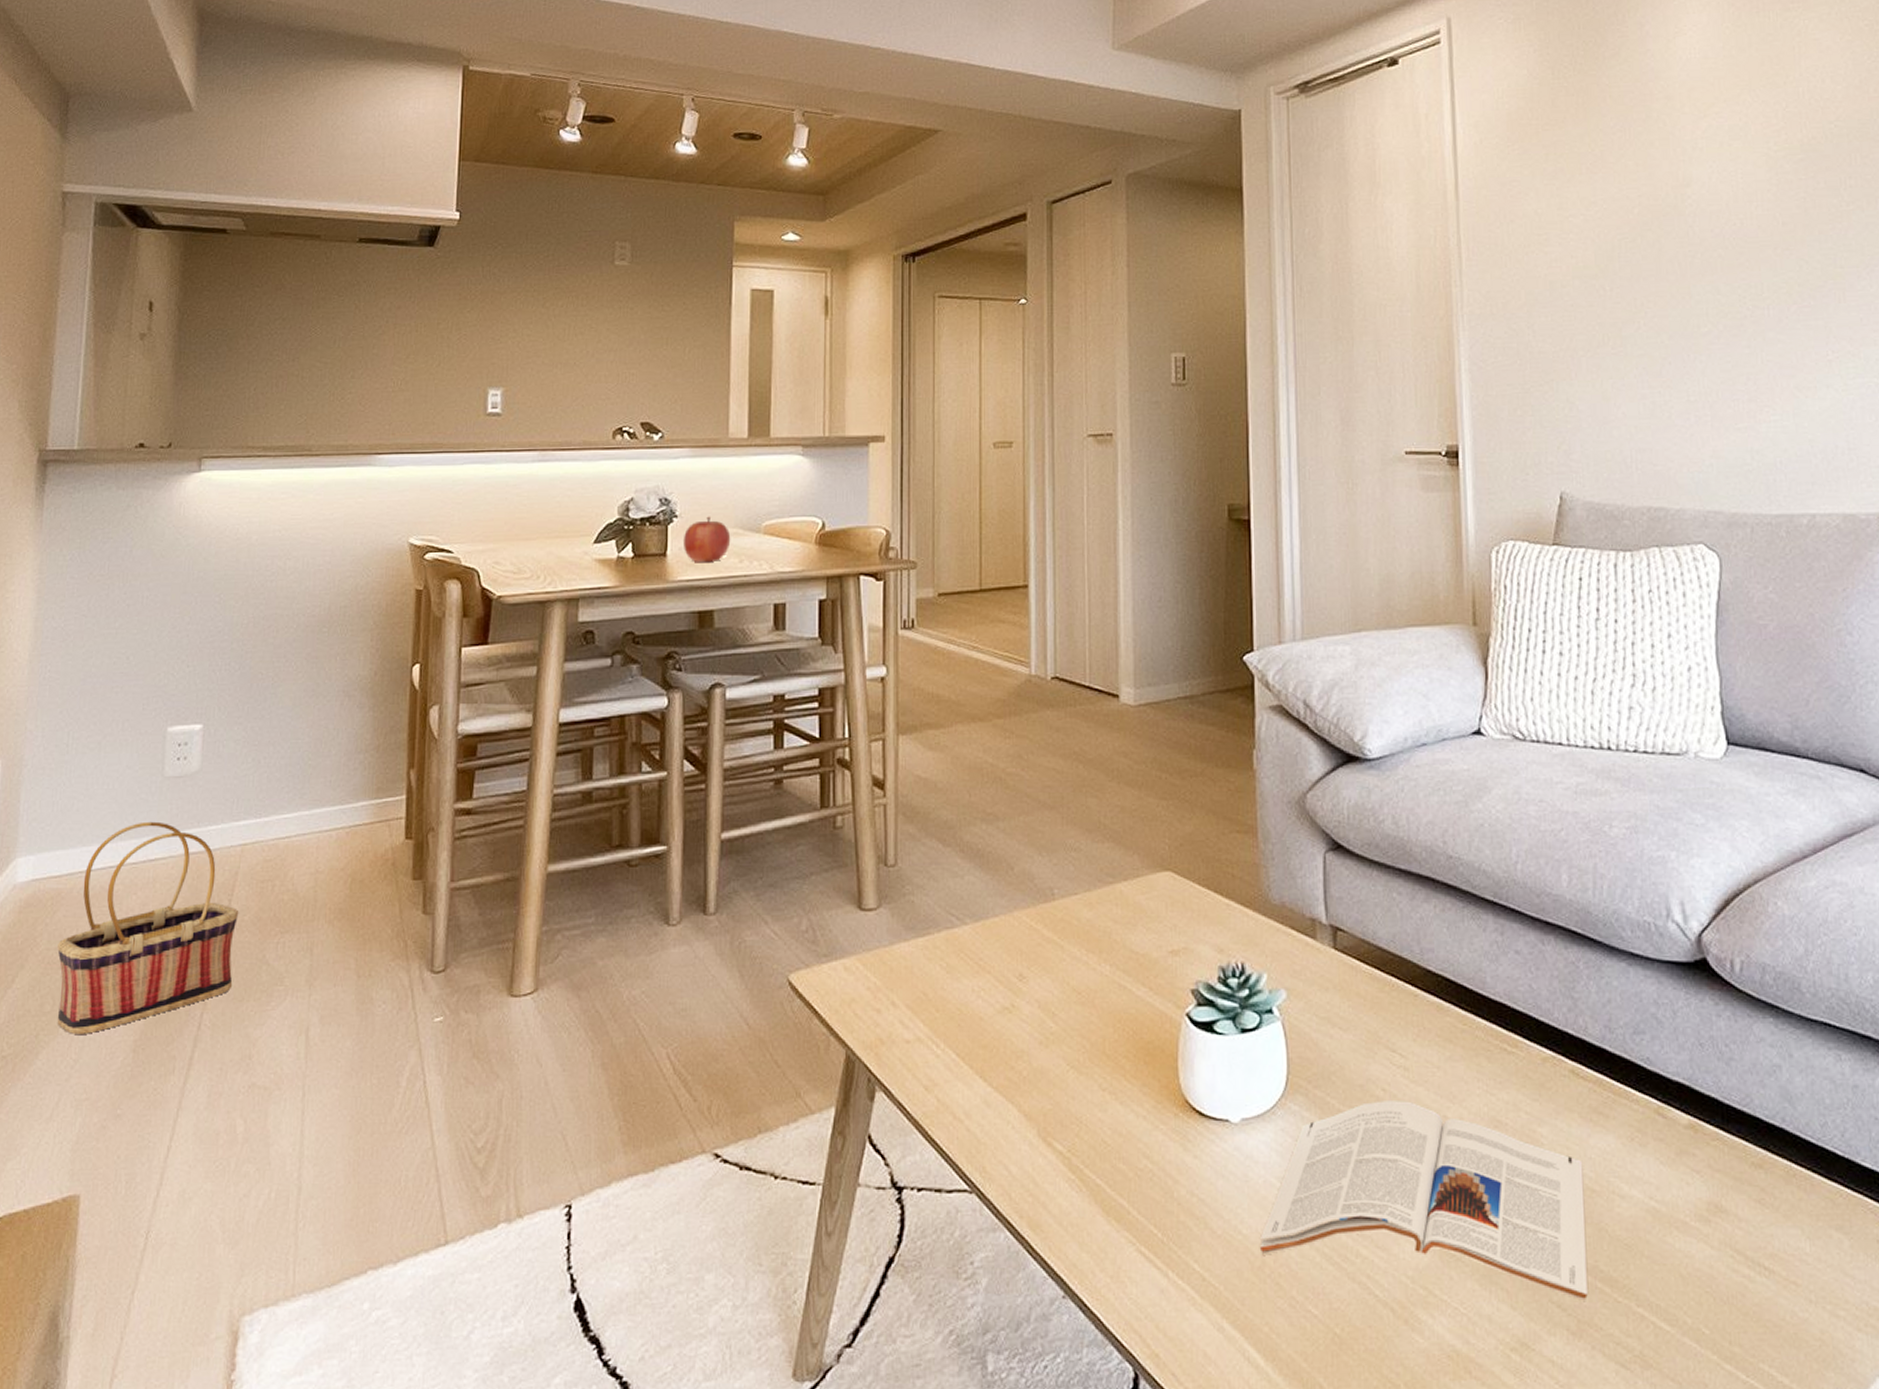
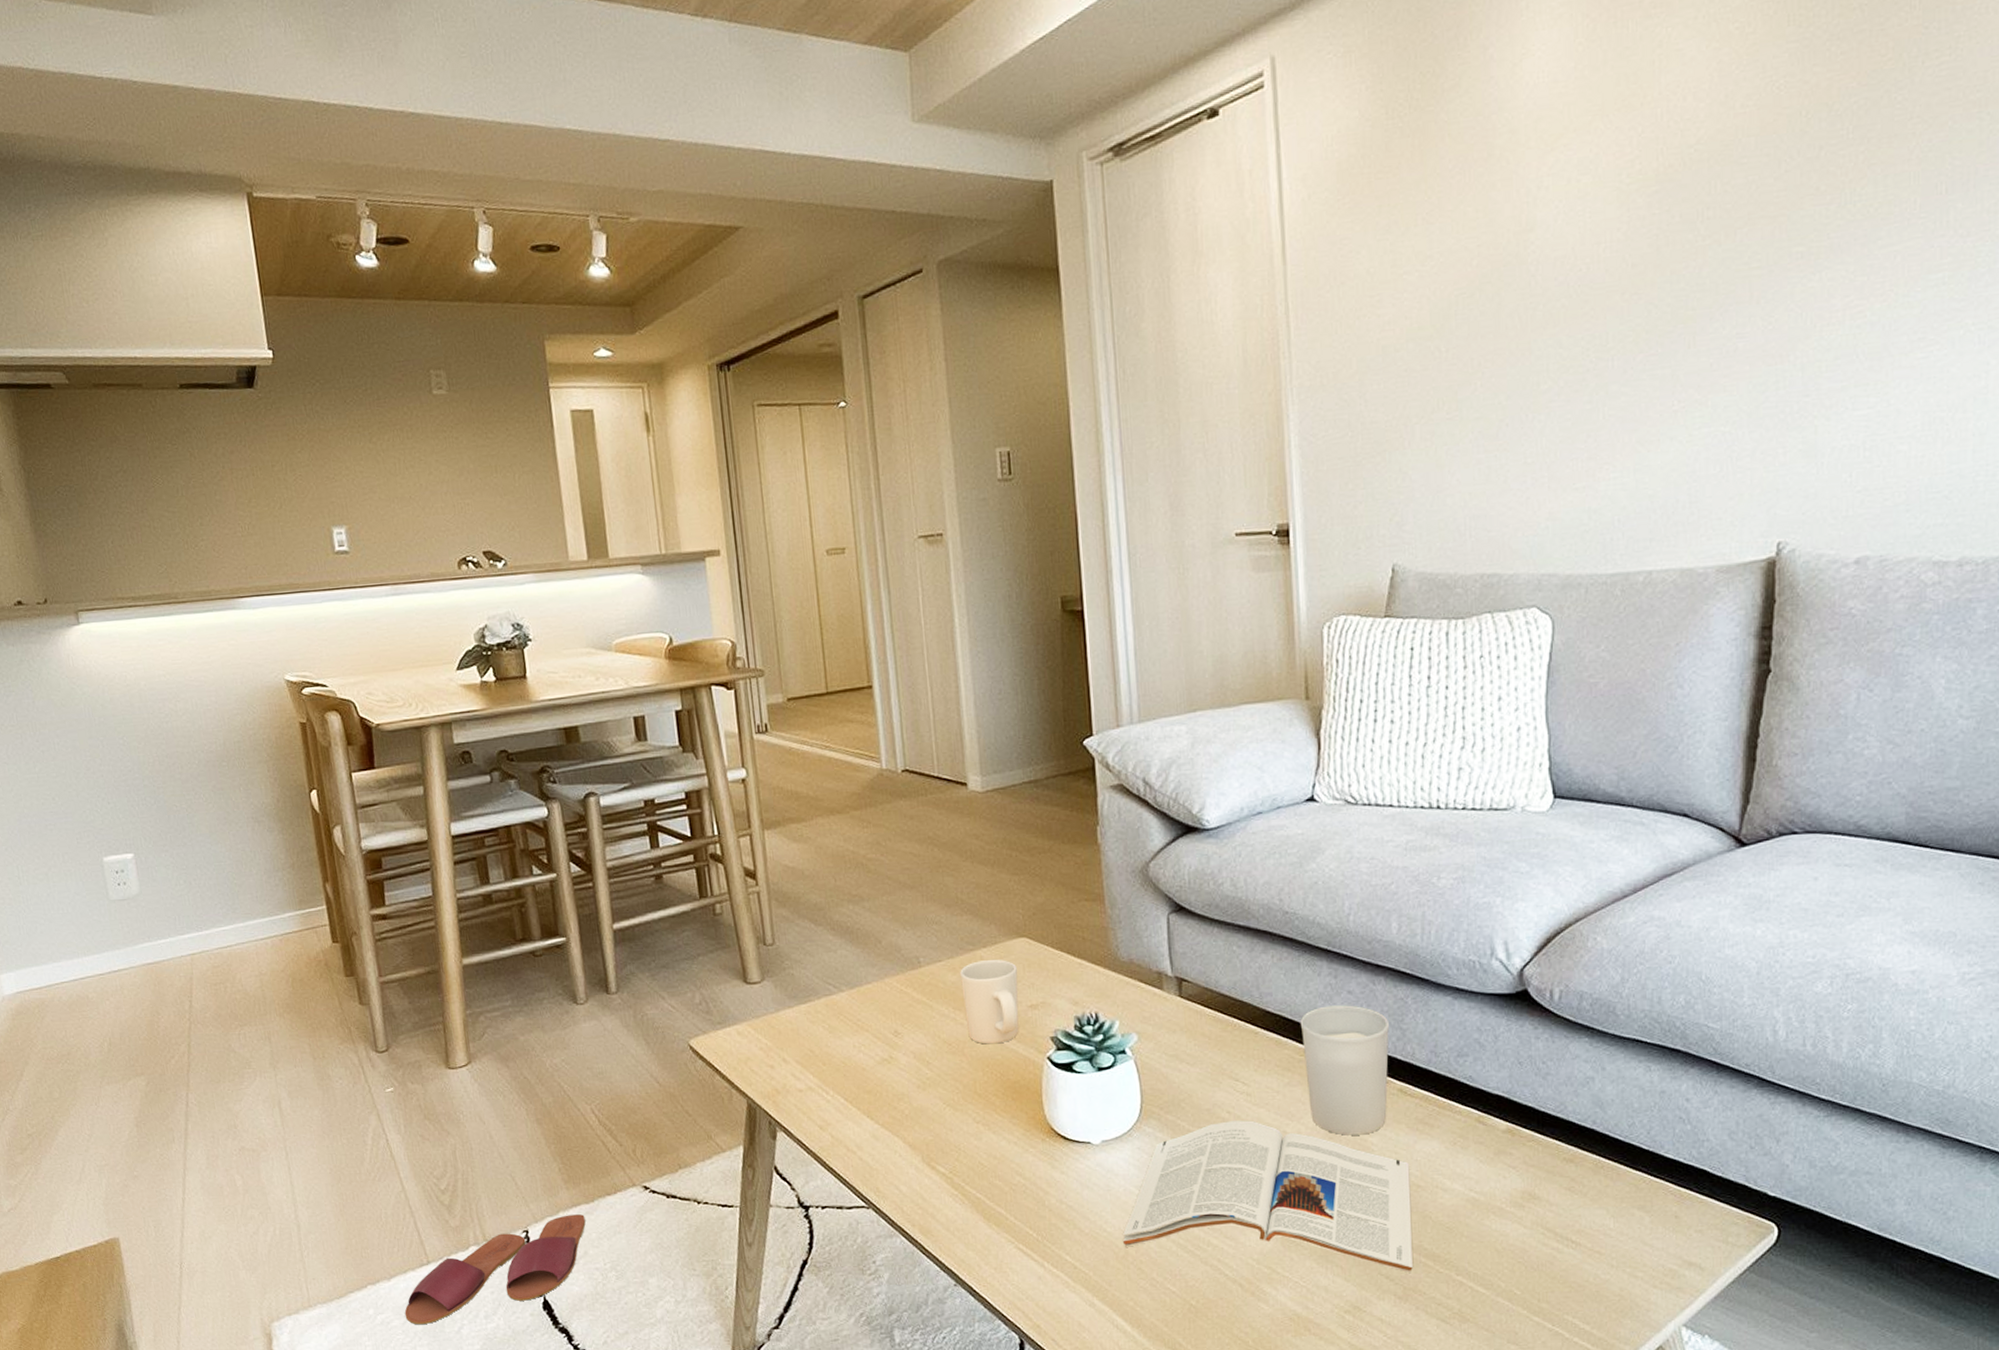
basket: present [57,821,239,1034] -> none [52,938,207,1115]
slippers: none [406,1187,641,1327] -> present [404,1214,586,1325]
fruit: present [683,516,731,563] -> none [539,638,585,683]
mug: none [1097,894,1159,995] -> present [960,959,1019,1045]
candle holder: none [1463,967,1561,1124] -> present [1300,1005,1390,1136]

